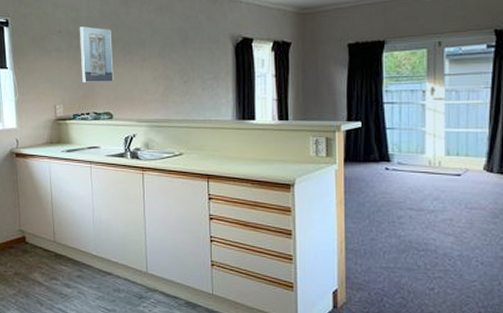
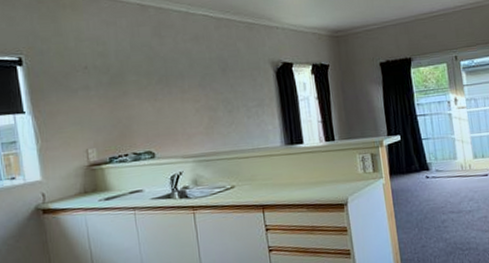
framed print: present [79,26,114,83] -> none [108,60,153,121]

